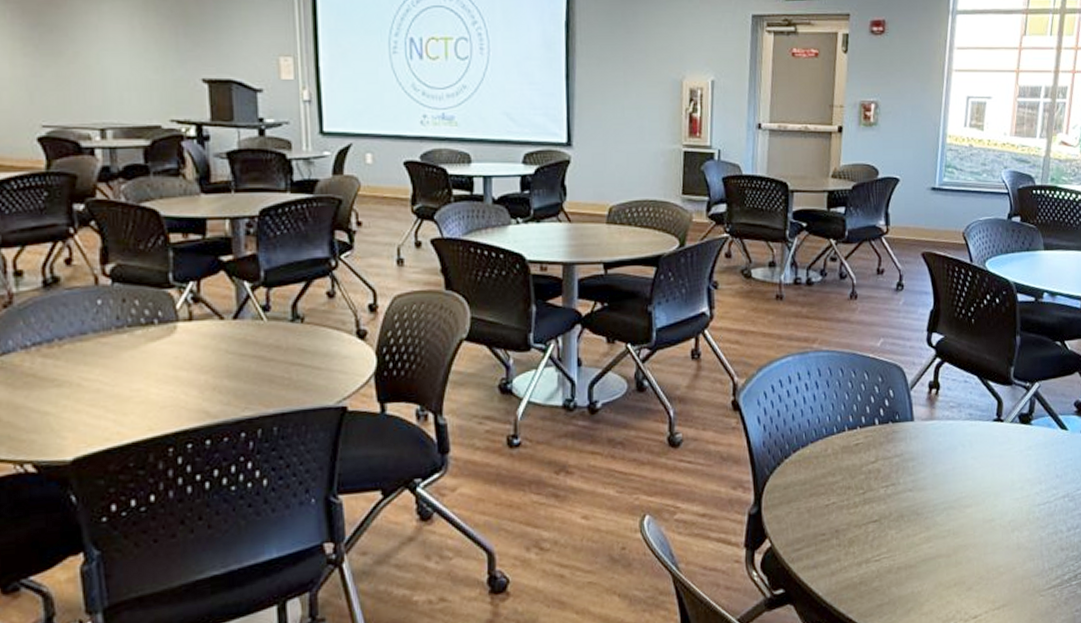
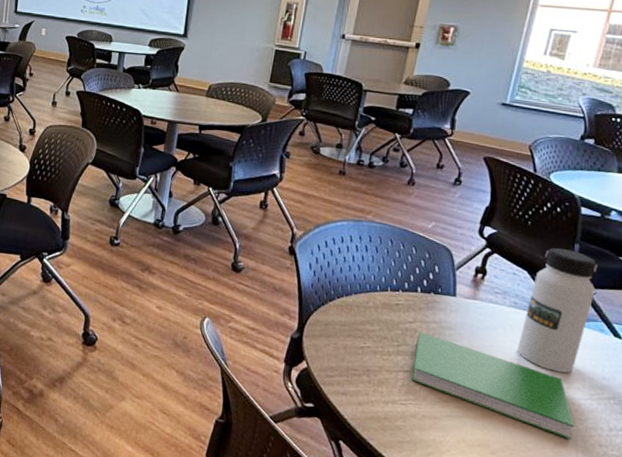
hardcover book: none [881,470,1039,552] -> present [412,331,575,440]
water bottle: none [978,343,1040,481] -> present [517,248,598,373]

